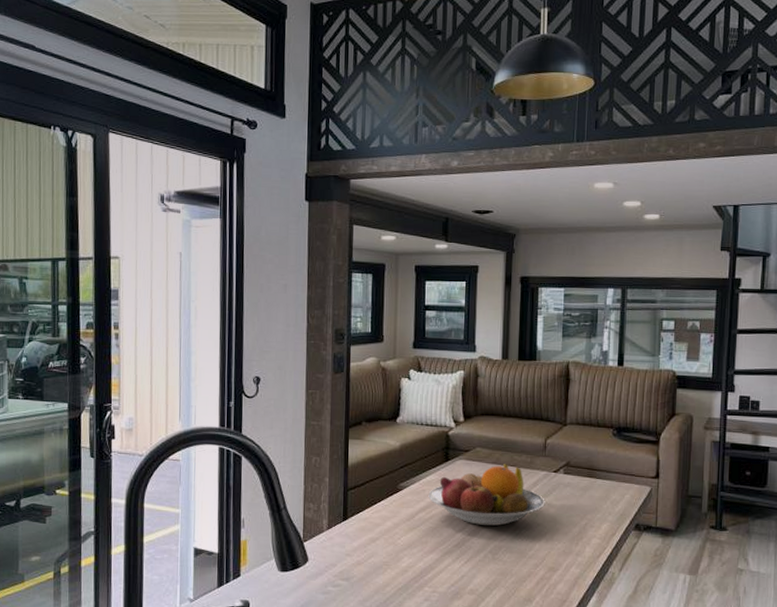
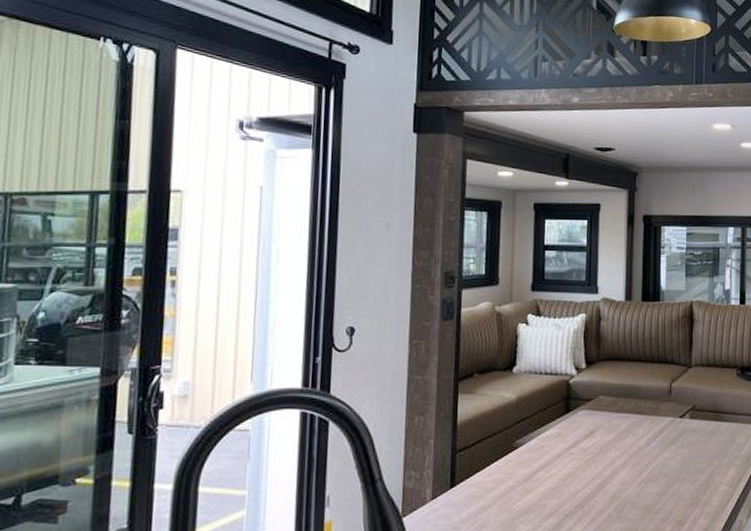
fruit bowl: present [428,463,545,526] -> none [547,410,671,482]

